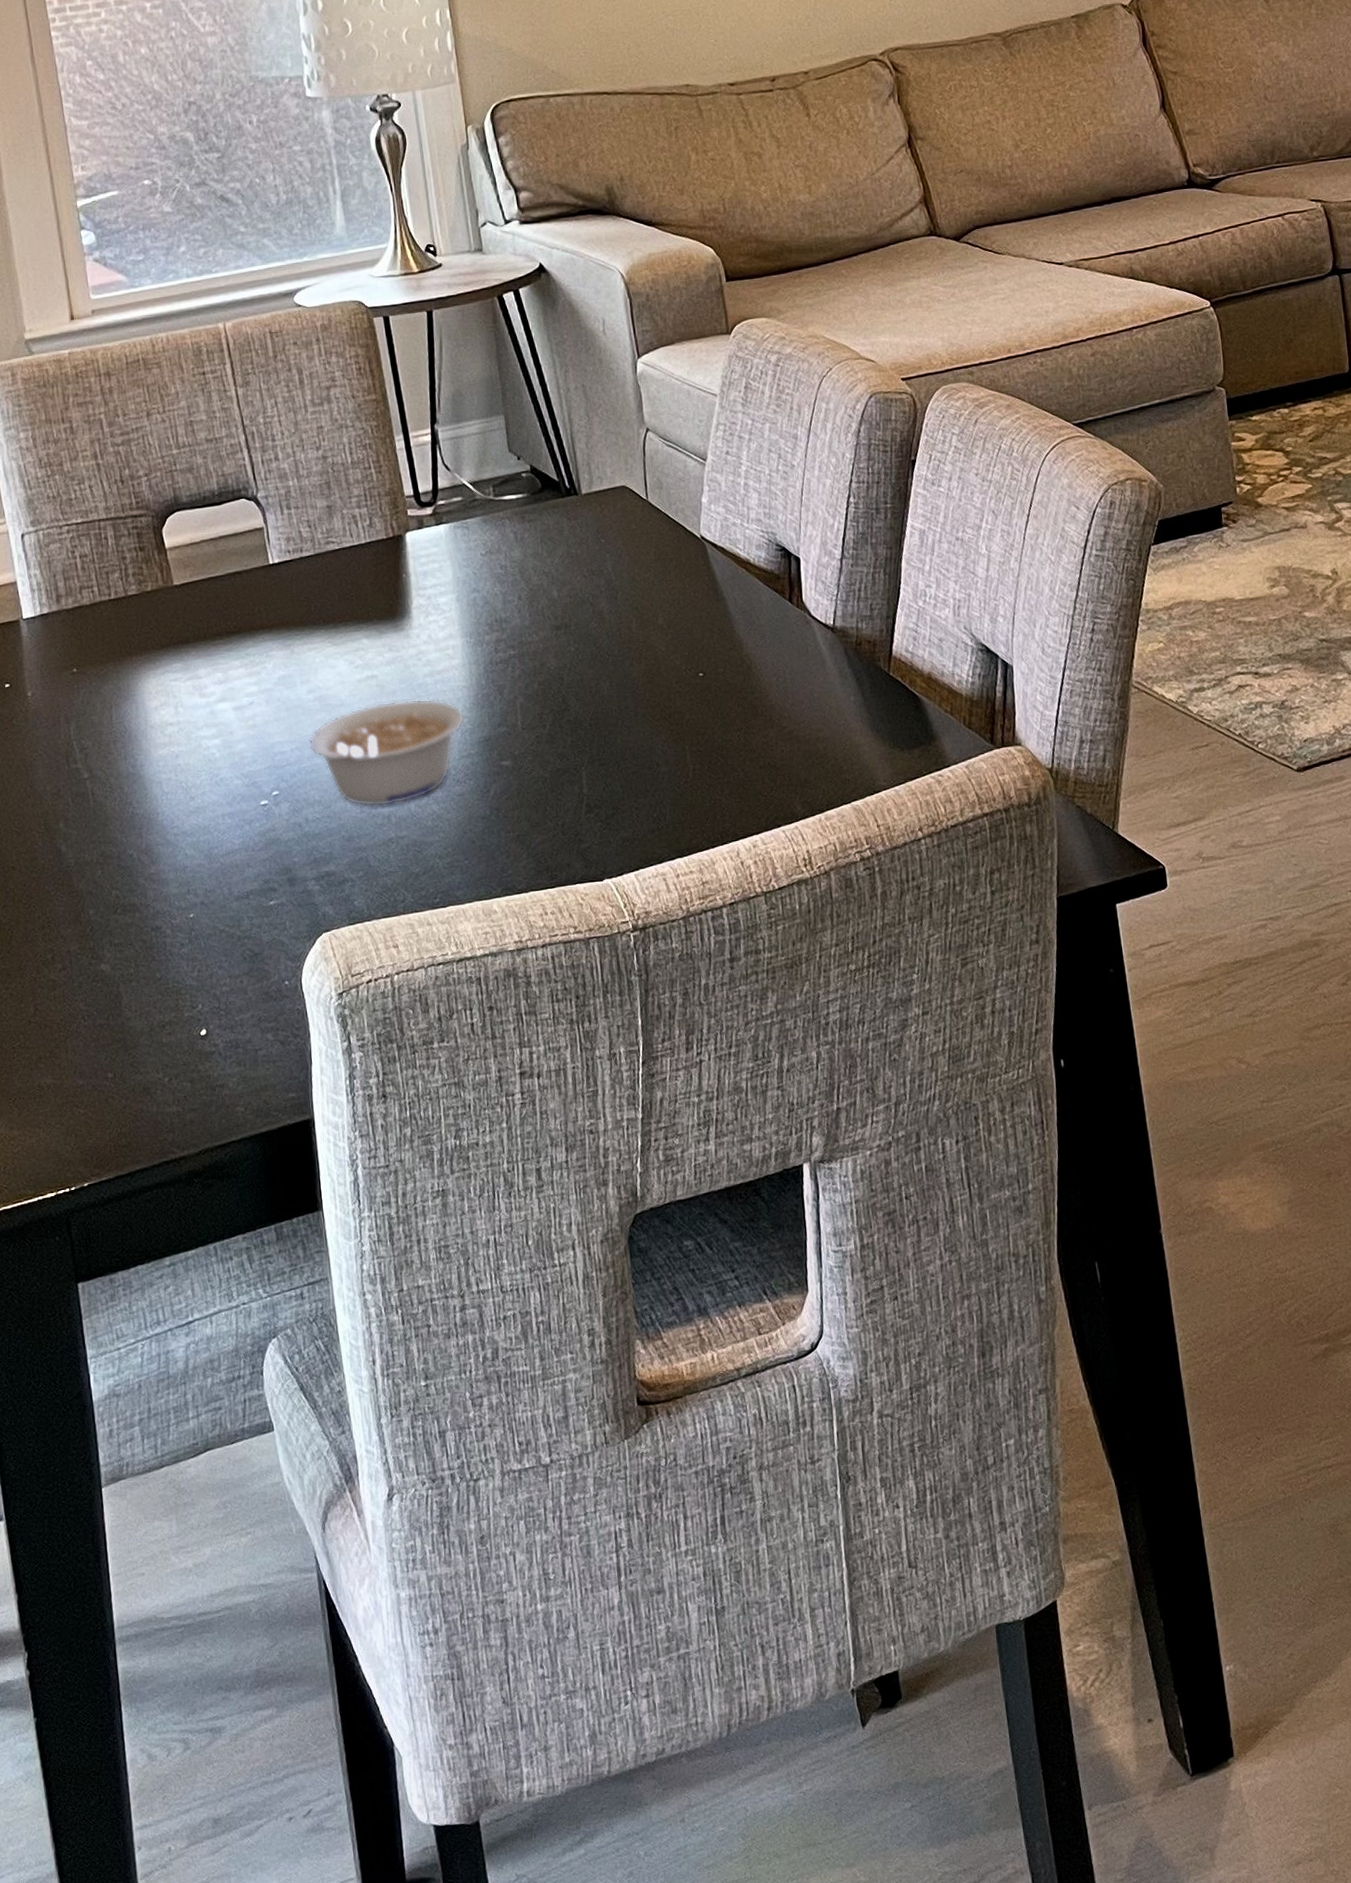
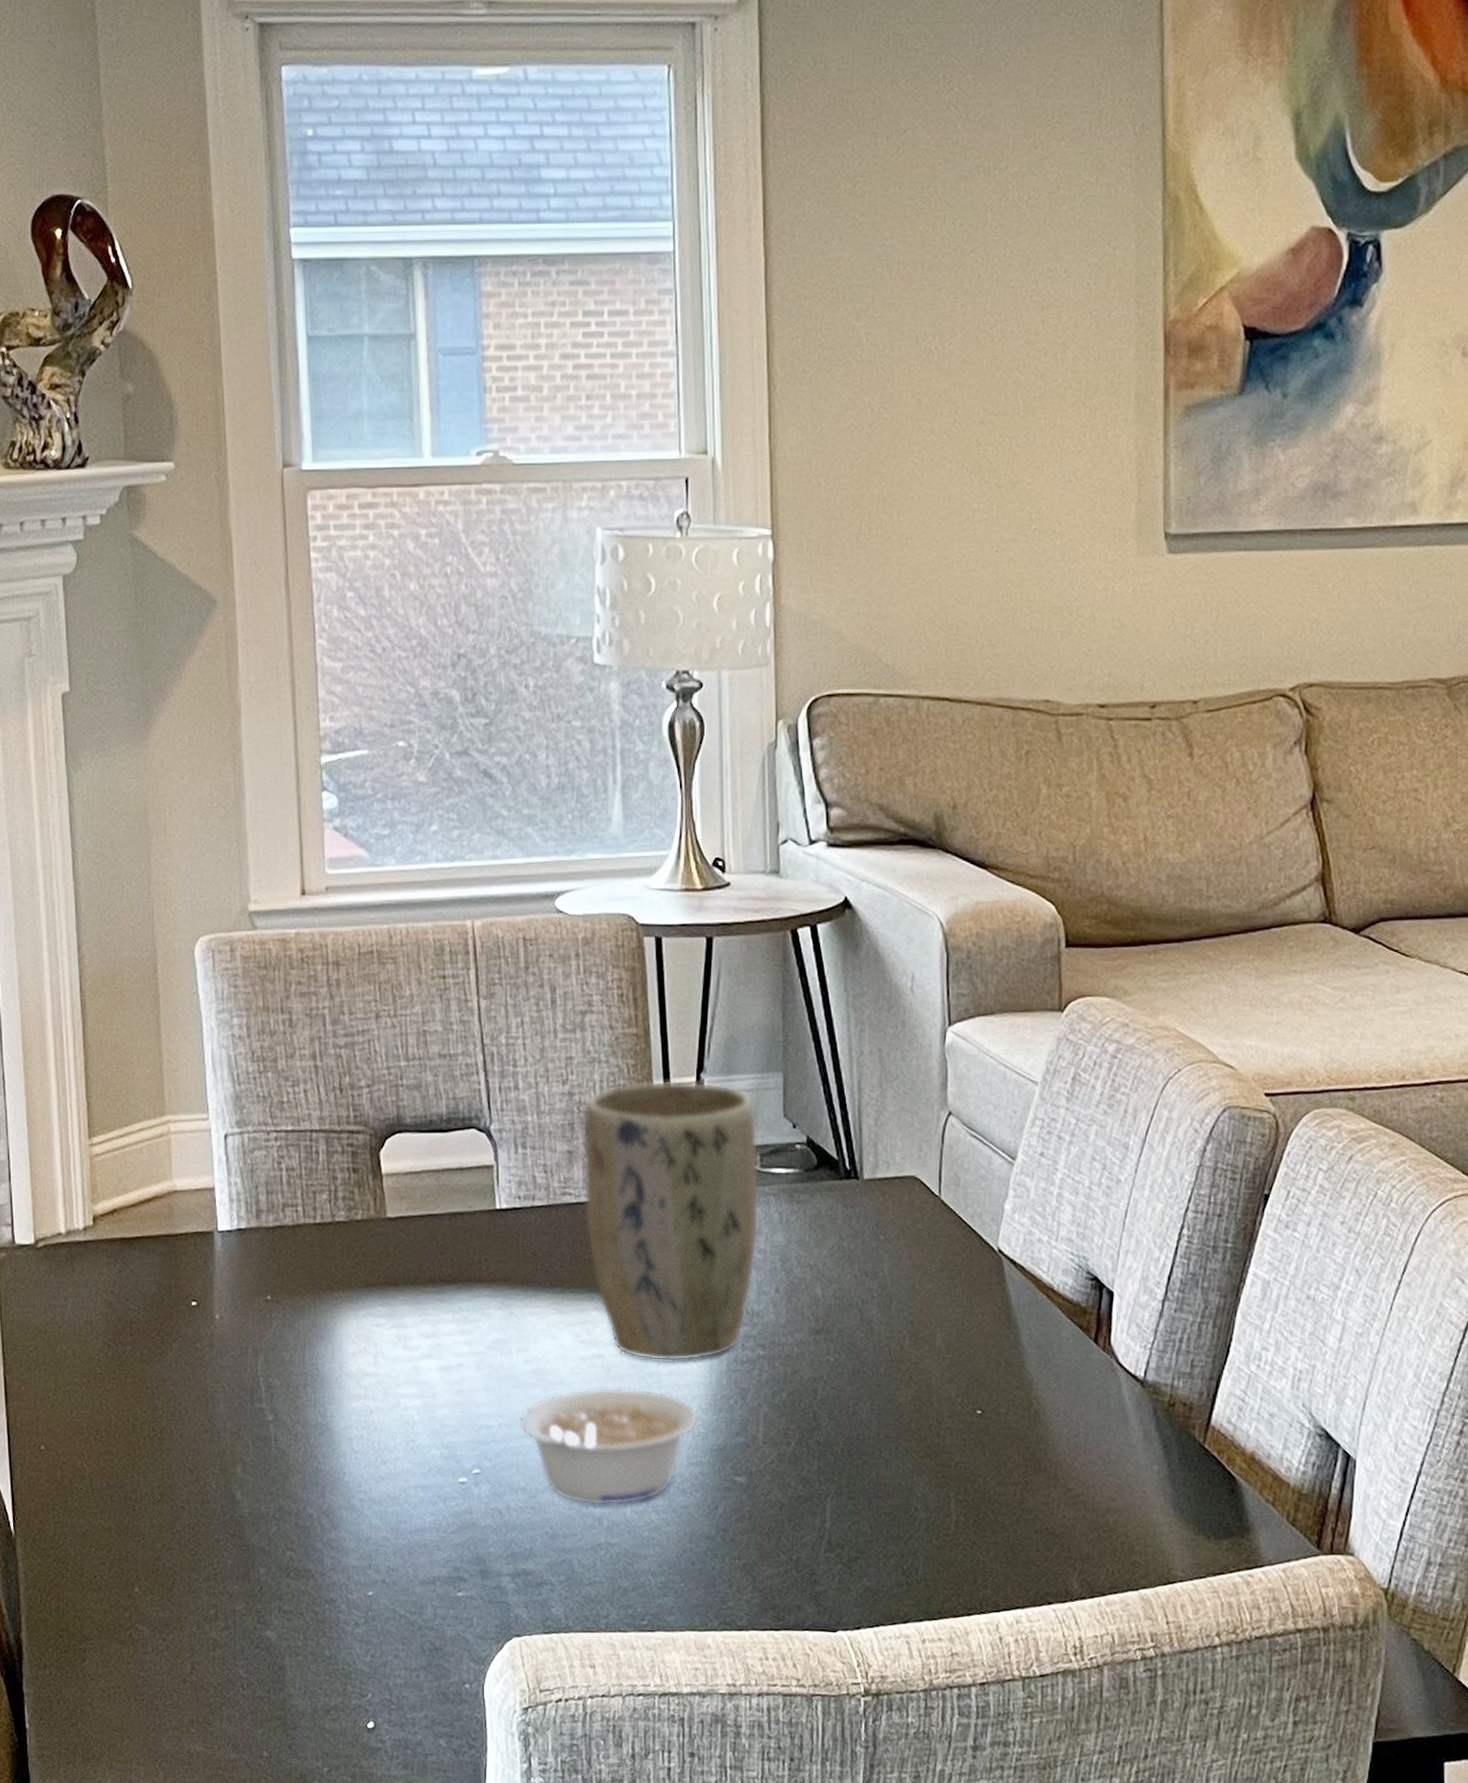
plant pot: none [337,431,499,674] -> present [582,1080,759,1362]

